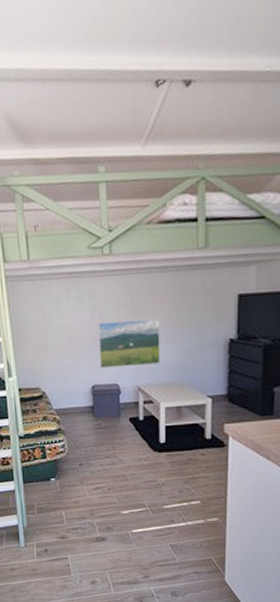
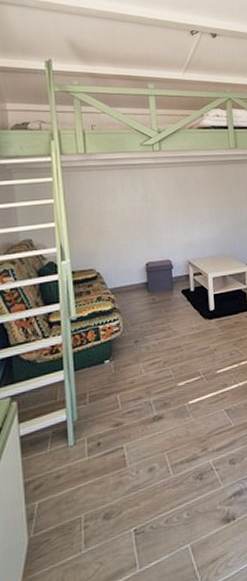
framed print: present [97,318,161,368] -> none [150,202,206,247]

